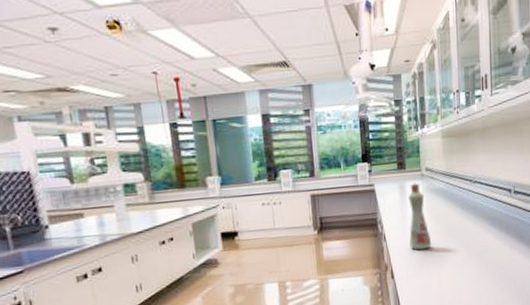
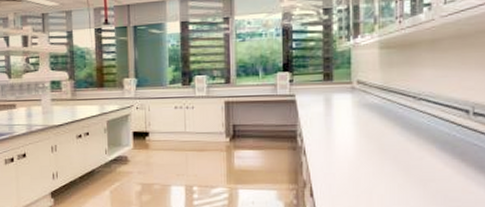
bottle: present [408,183,432,251] -> none [334,96,362,169]

